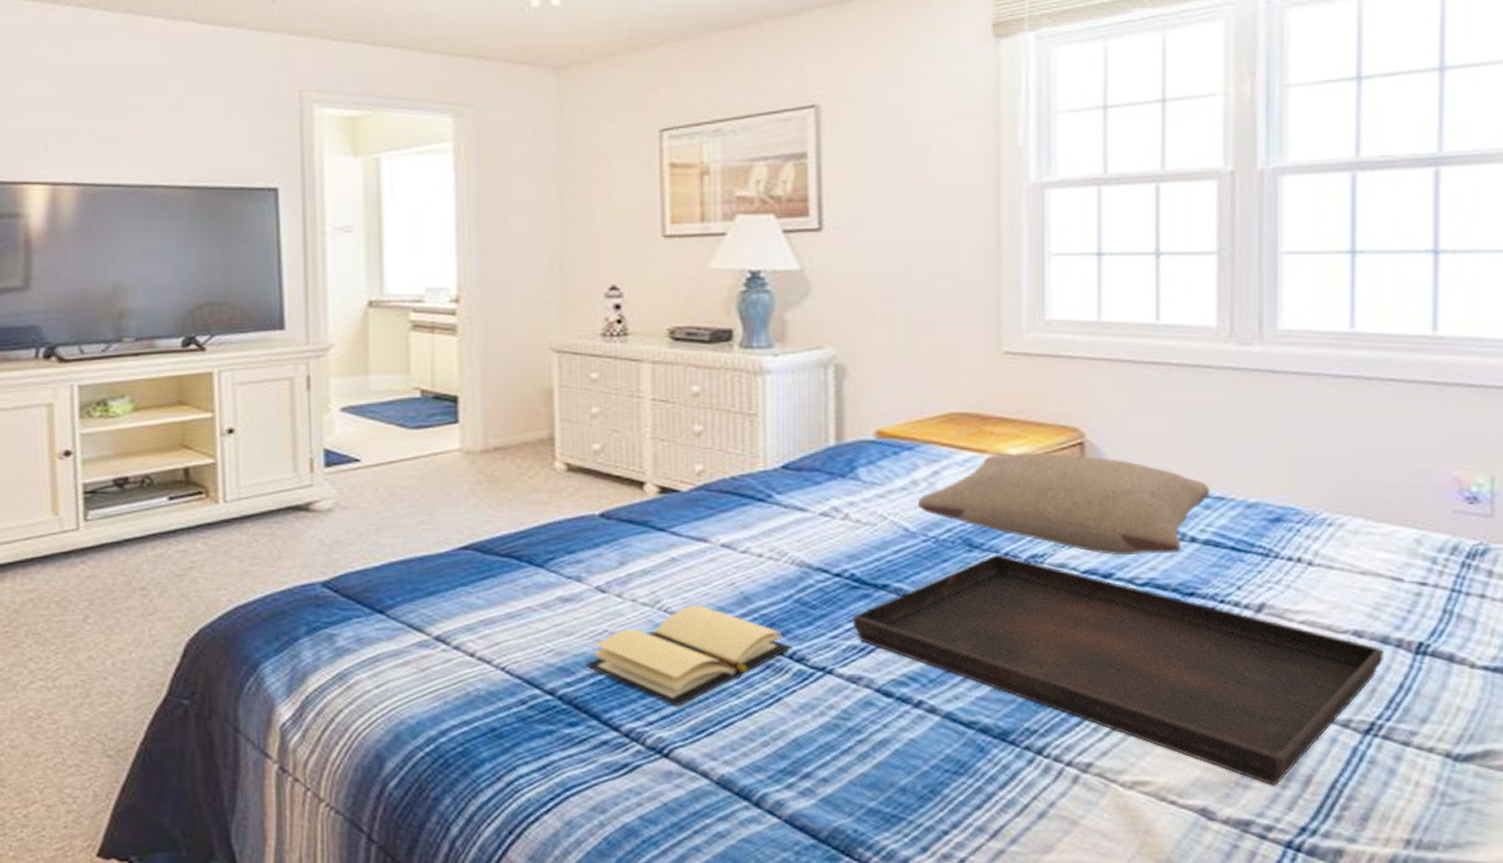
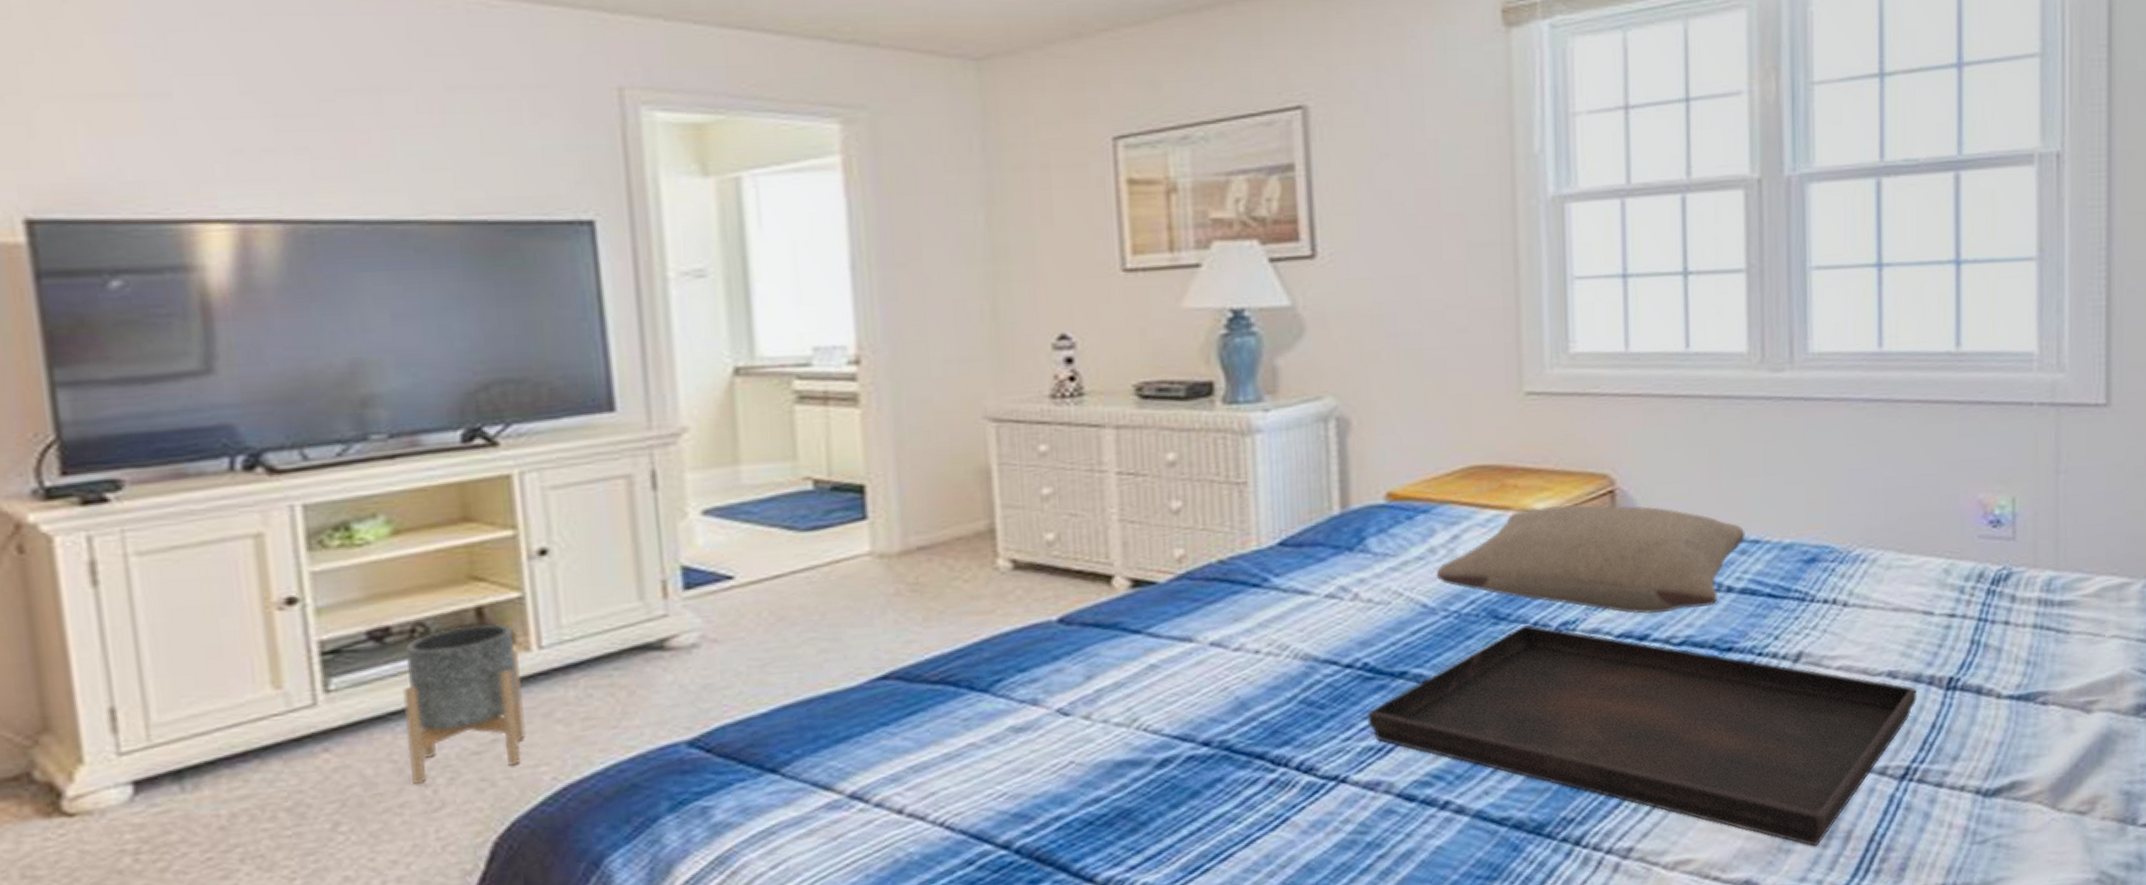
planter: none [134,481,212,595] -> present [403,624,526,785]
book: present [584,604,792,707] -> none [1046,717,1299,844]

